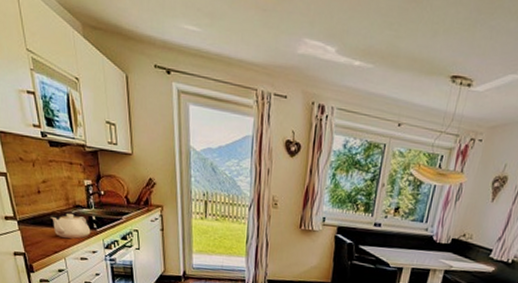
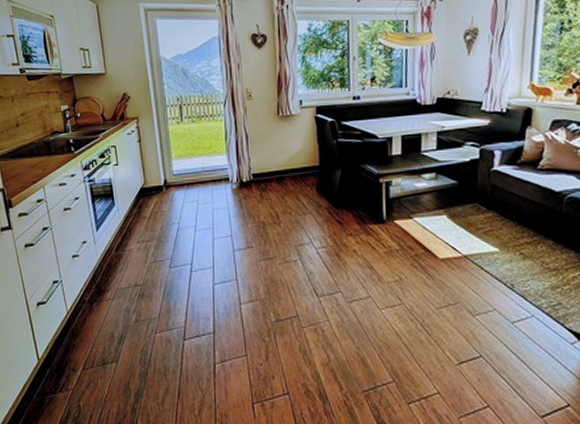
teapot: present [50,213,91,239] -> none [29,140,69,167]

